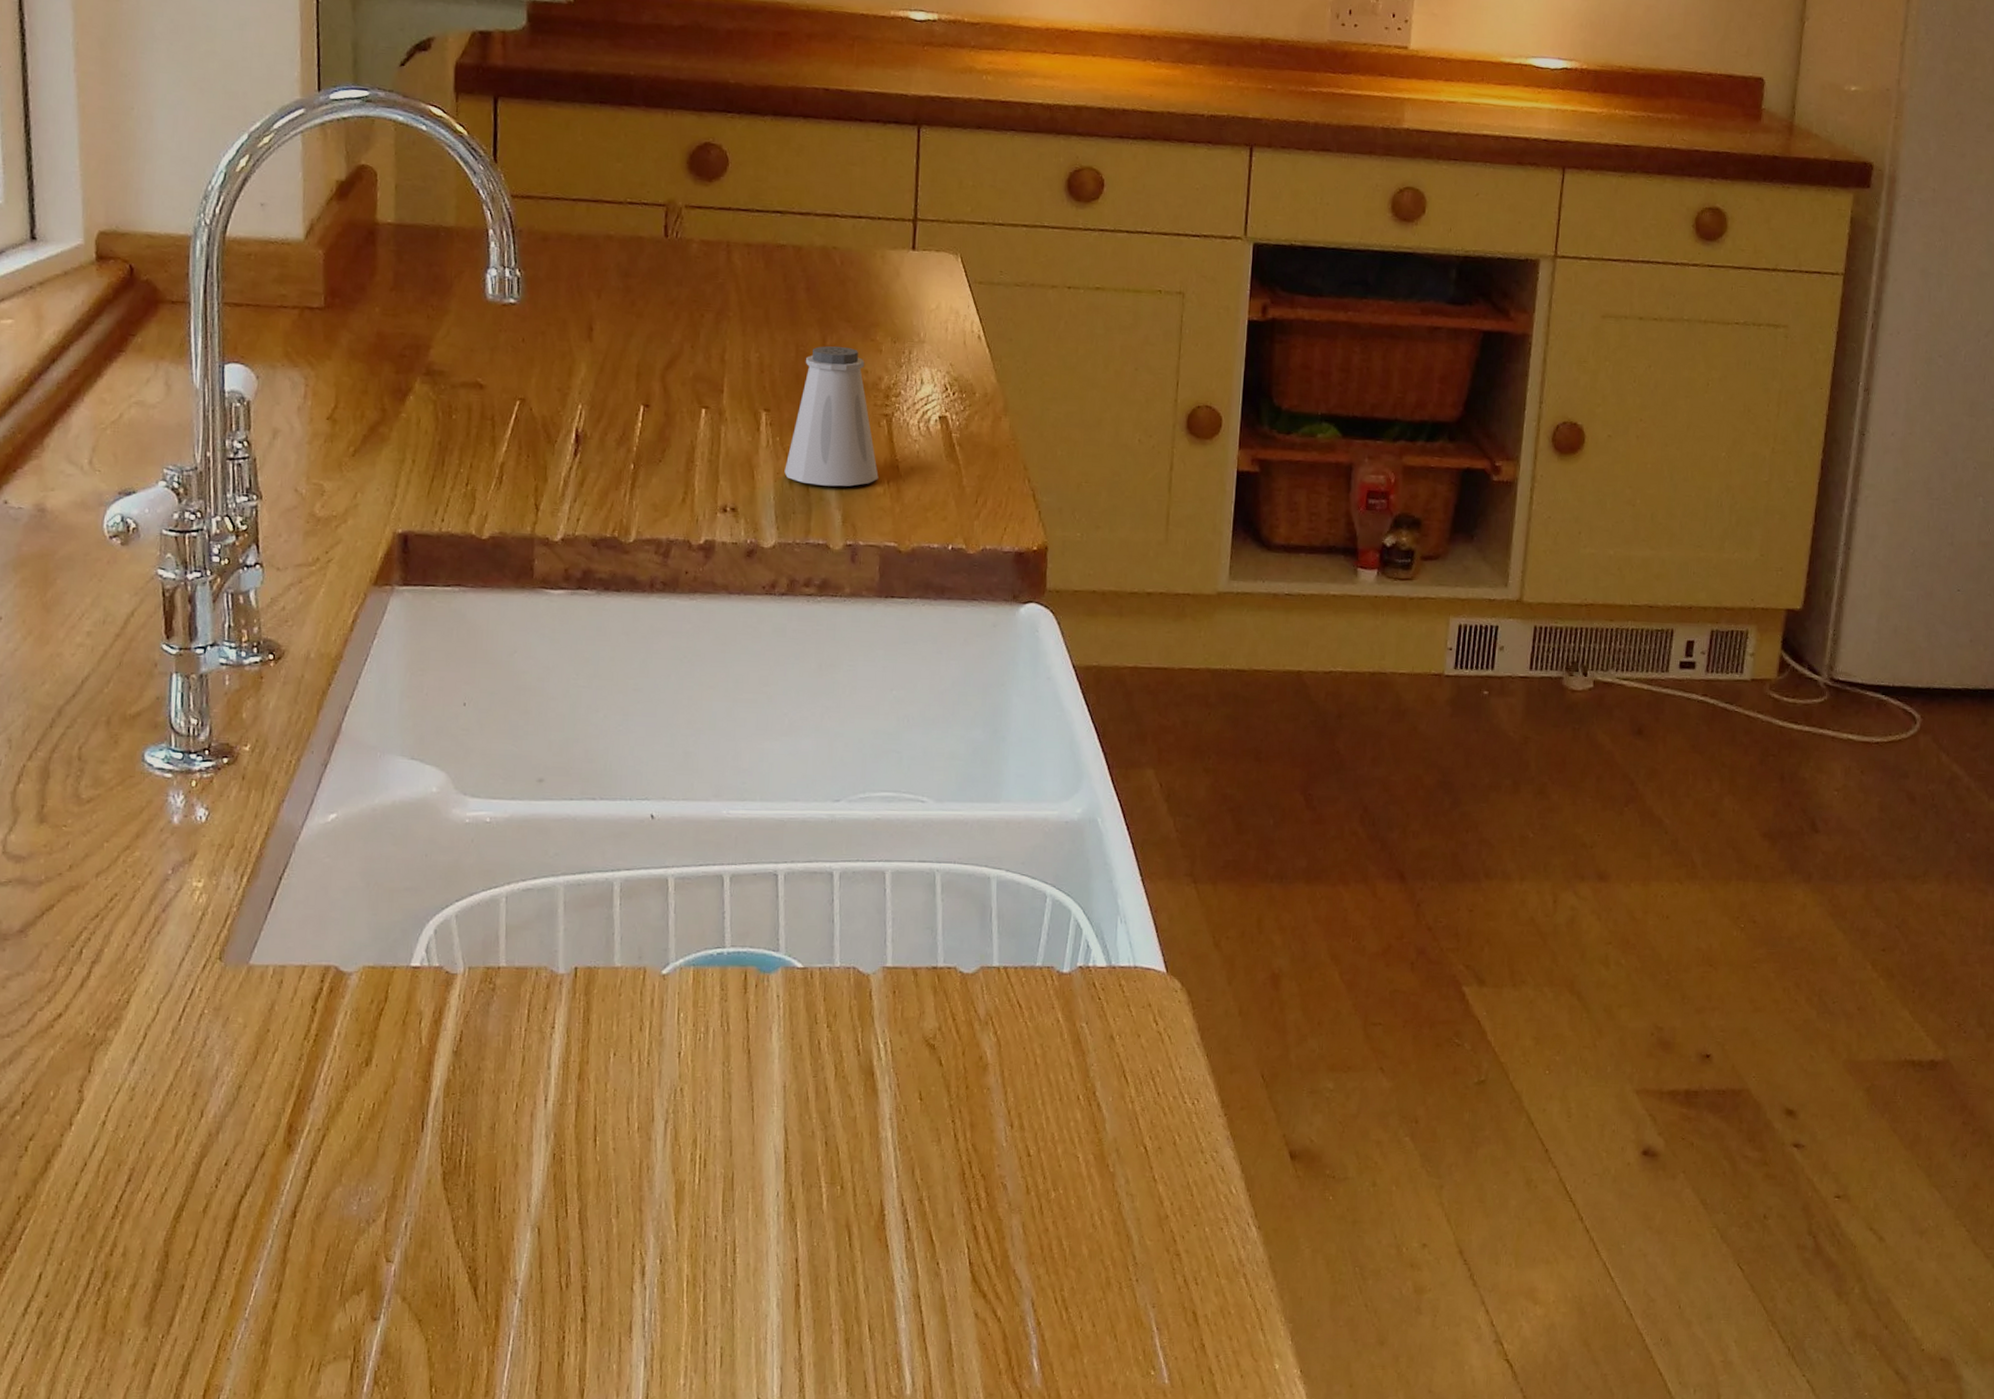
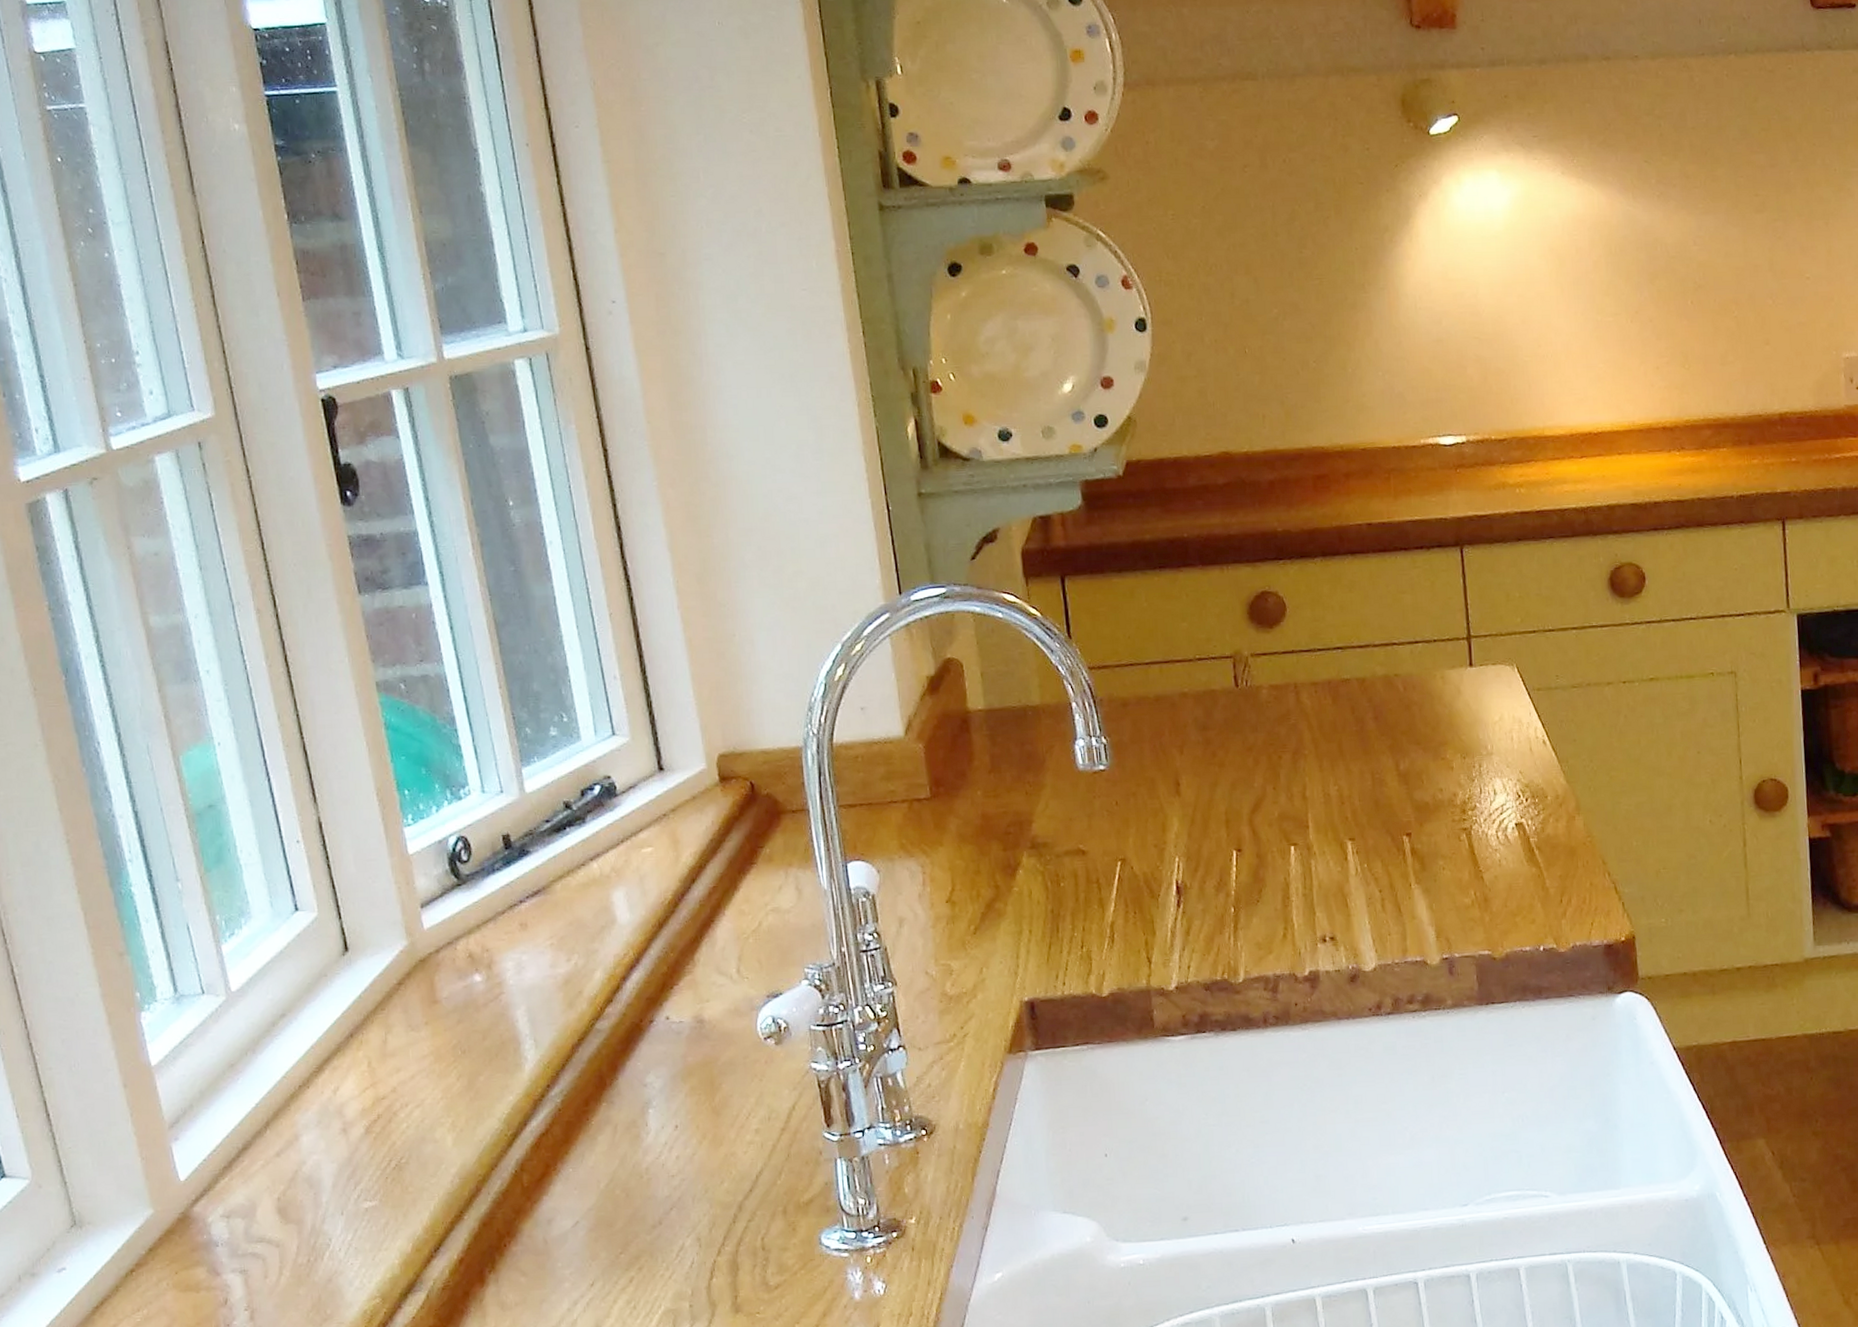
saltshaker: present [784,346,879,487] -> none [1375,768,1465,905]

